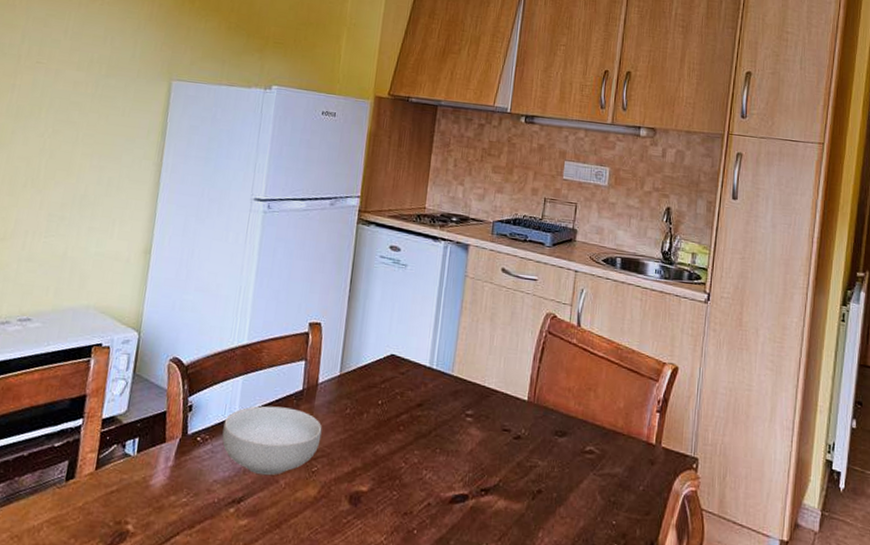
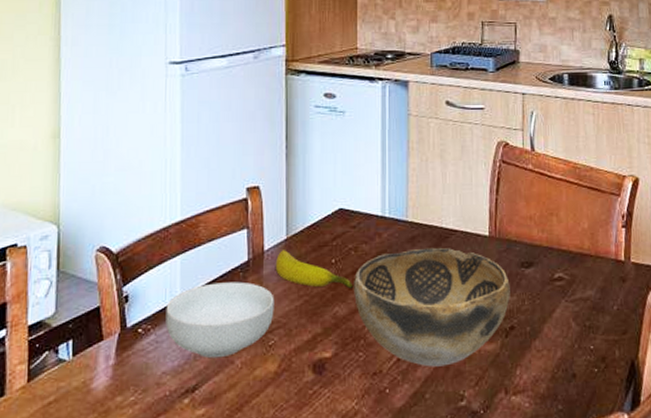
banana: none [326,385,396,431] -> present [275,250,354,289]
decorative bowl: none [395,402,542,518] -> present [353,247,510,367]

